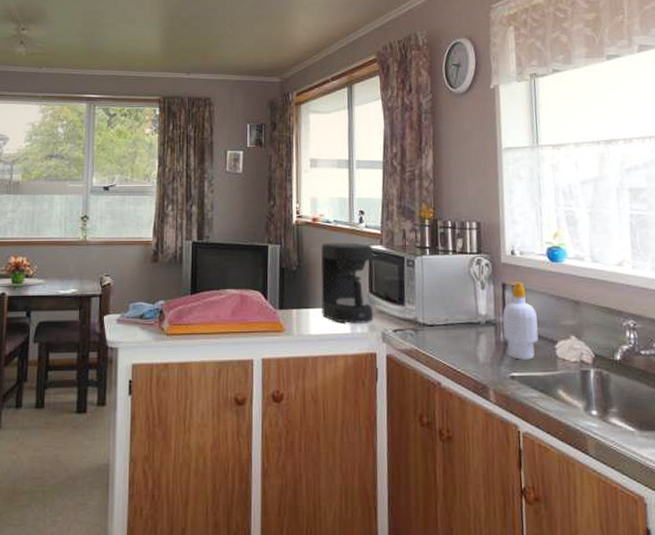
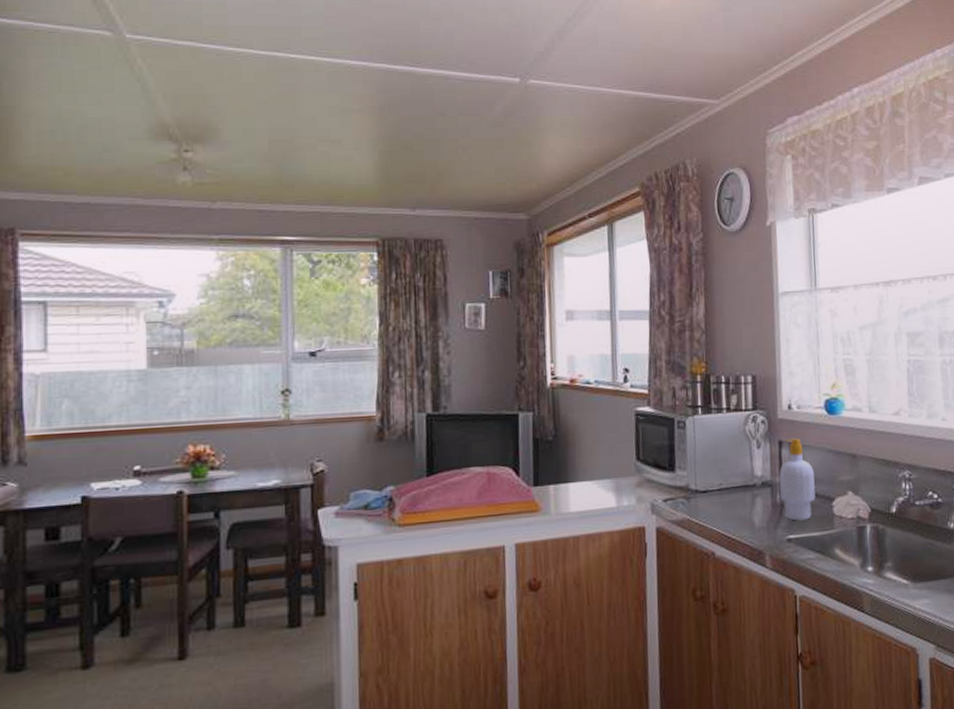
coffee maker: present [321,242,374,325] -> none [581,405,642,497]

